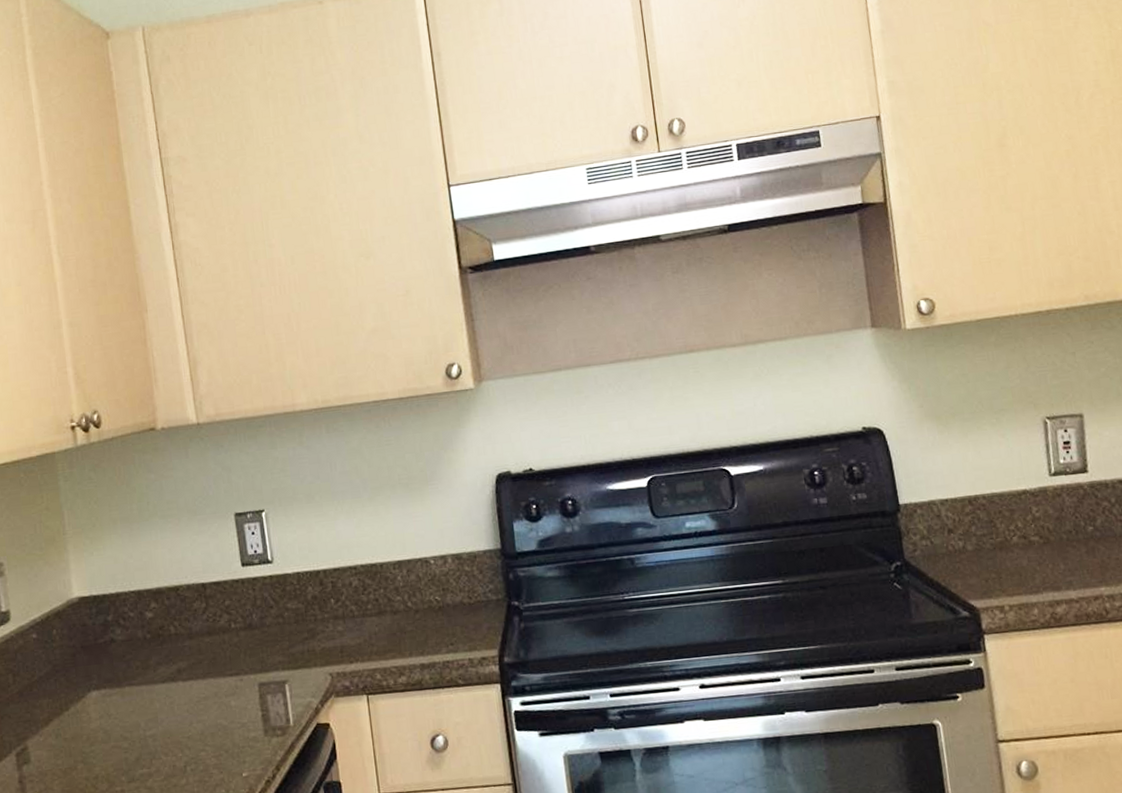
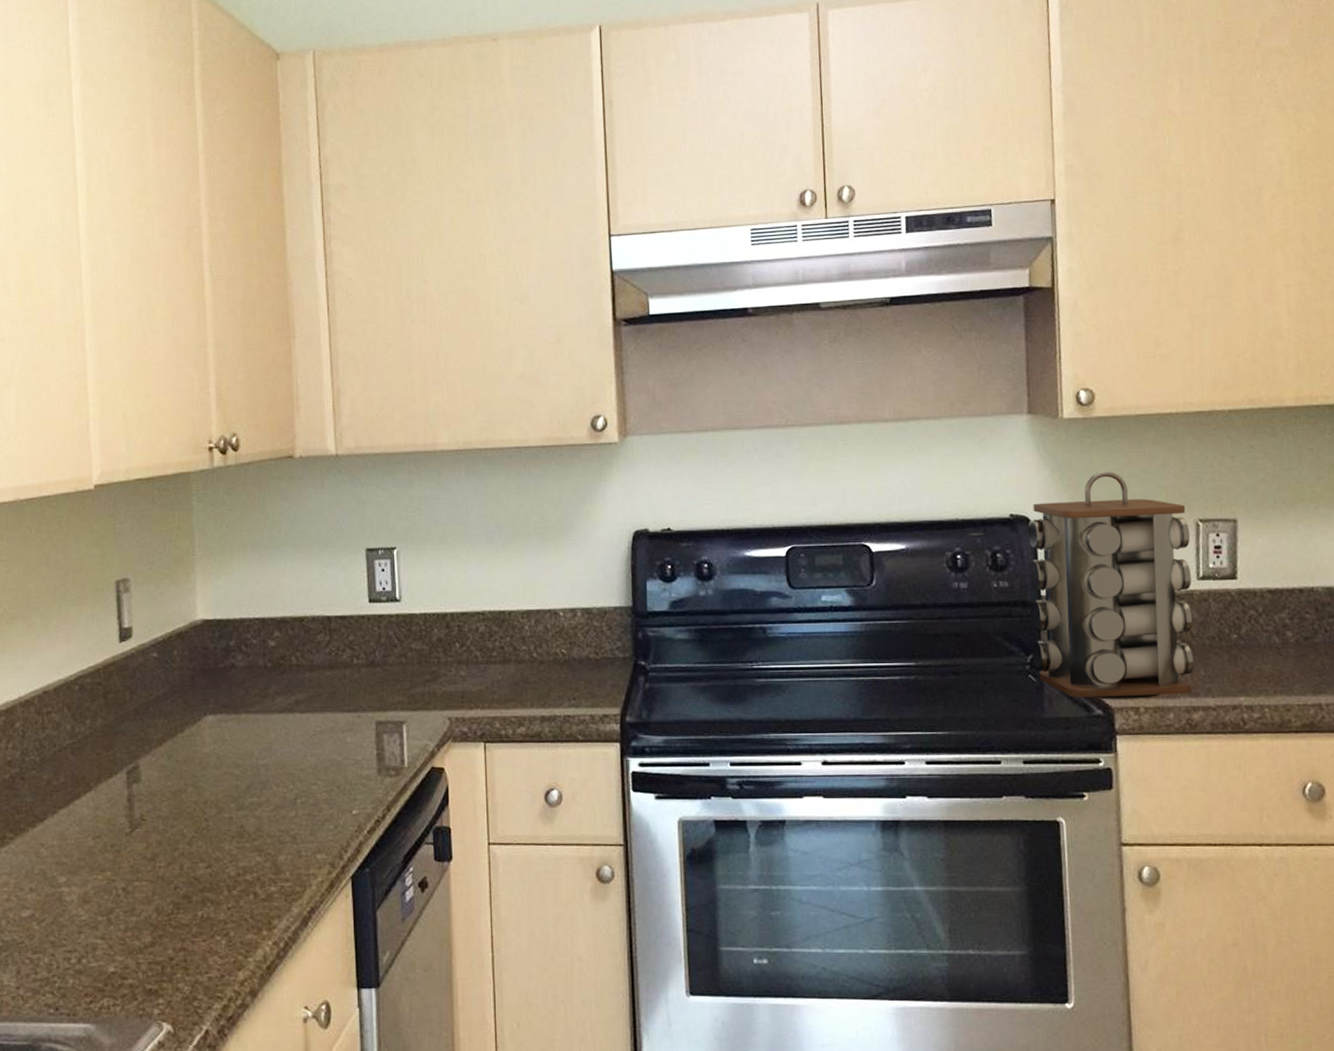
spice rack: none [881,377,1054,602] -> present [1028,471,1195,699]

